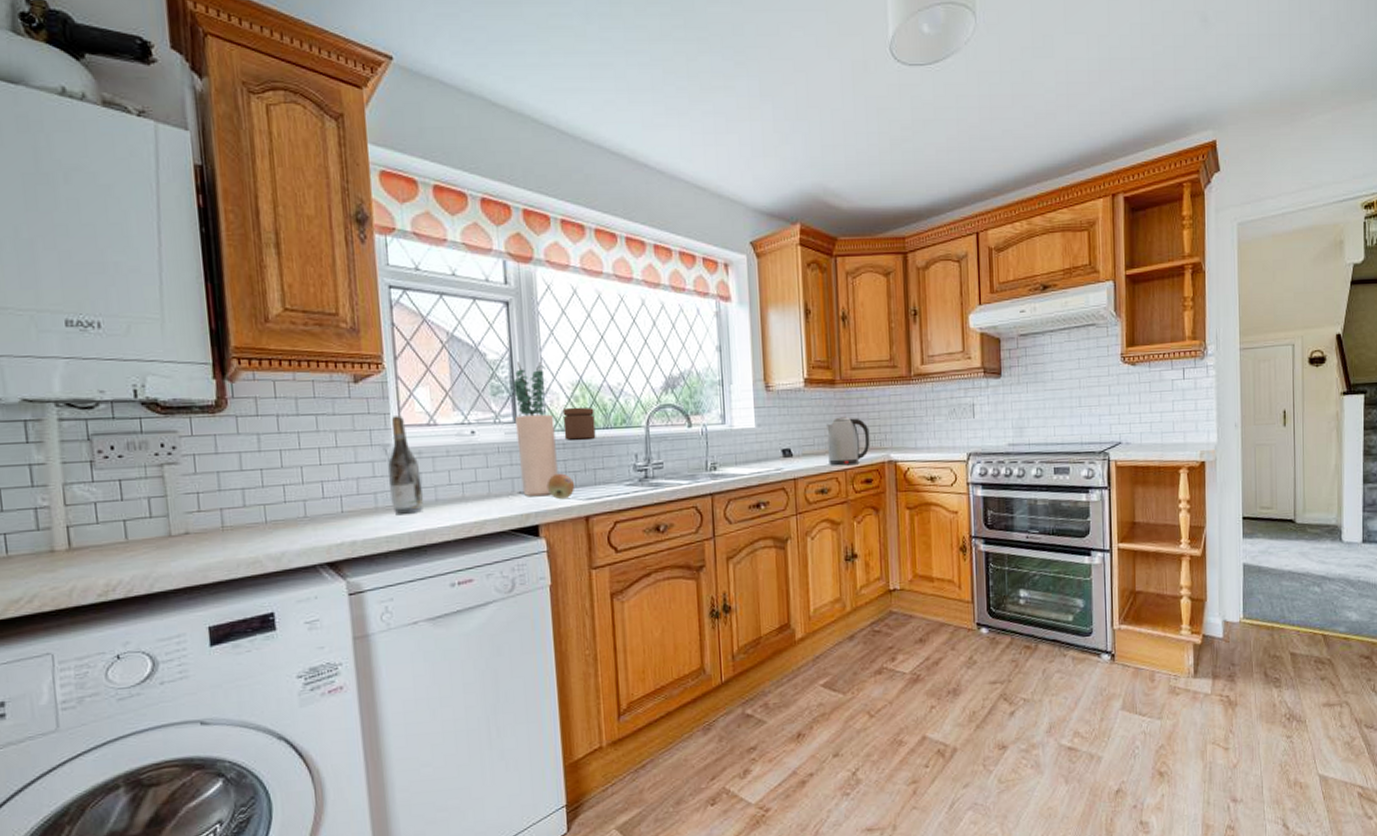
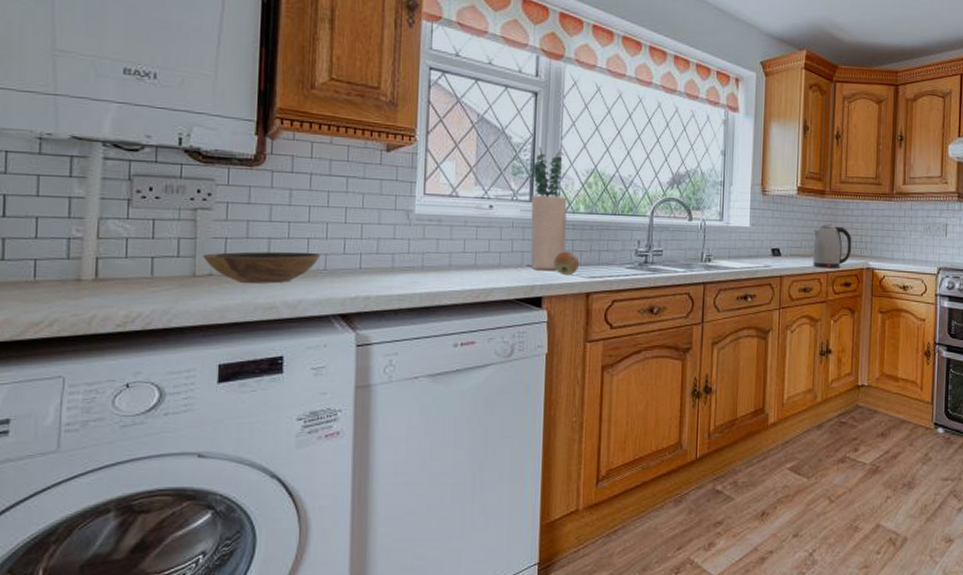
bowl: none [176,499,299,540] -> present [202,251,321,284]
wine bottle: present [387,416,424,514] -> none [407,185,439,276]
jar: present [562,407,596,442] -> none [575,192,605,224]

